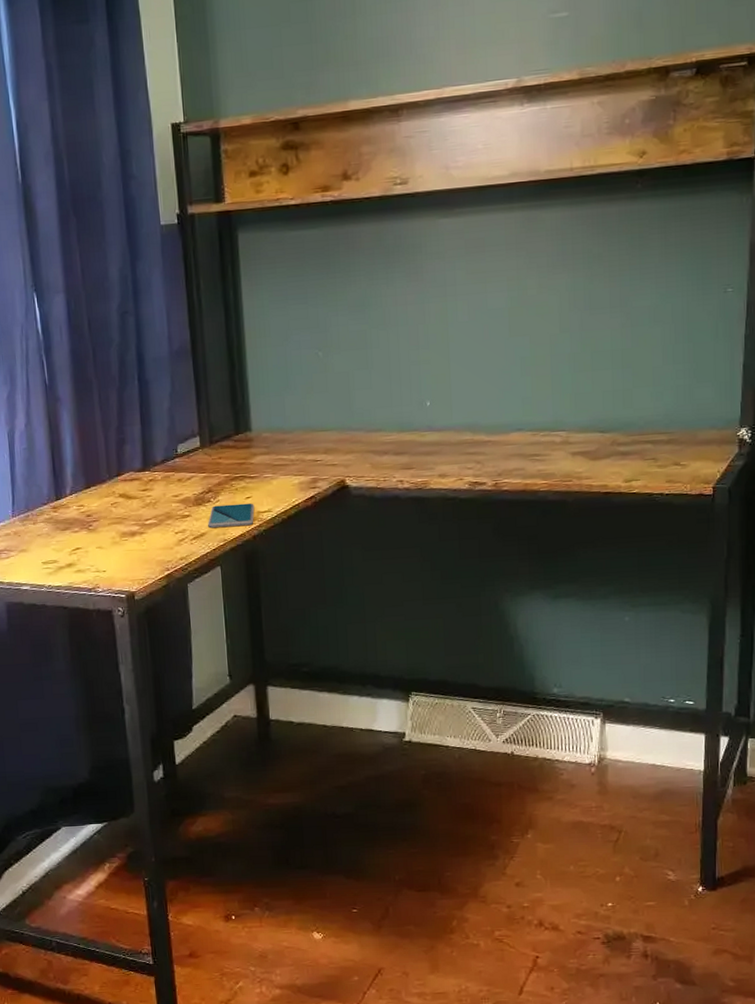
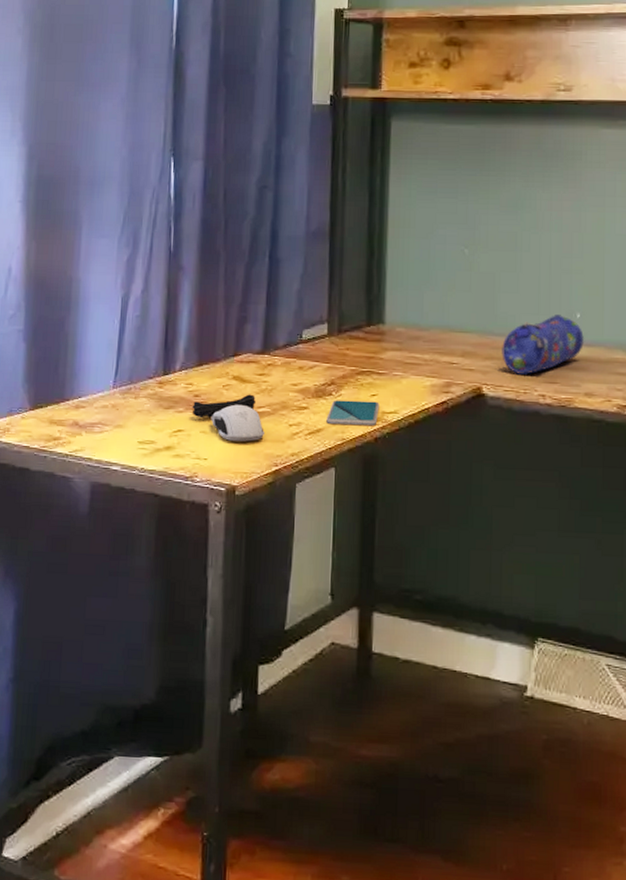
computer mouse: none [86,509,154,553] -> present [192,394,264,442]
pencil case: none [360,405,435,464] -> present [502,315,584,375]

